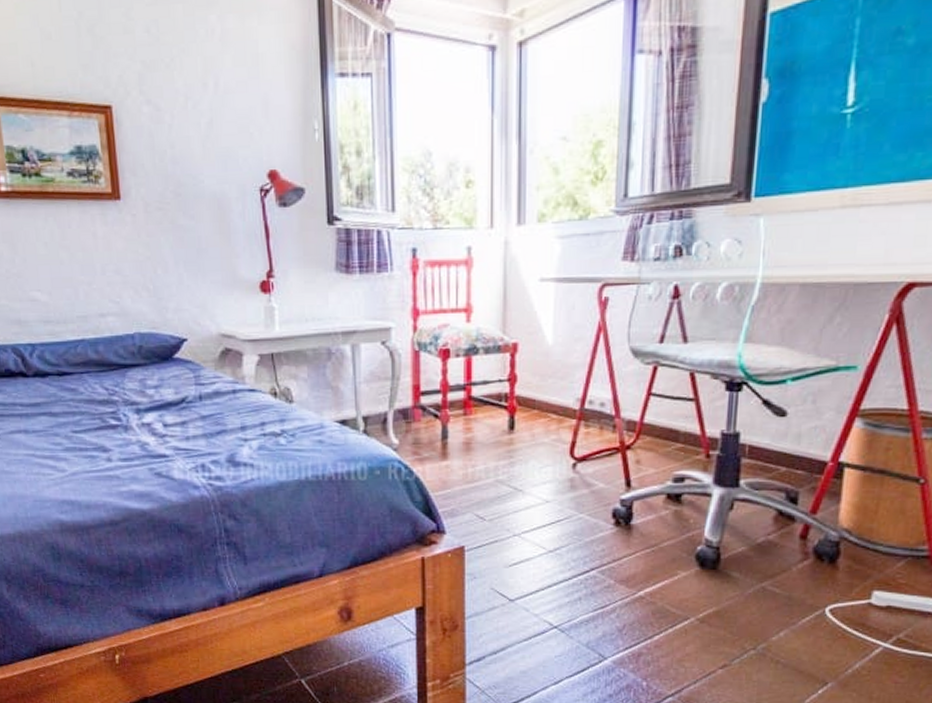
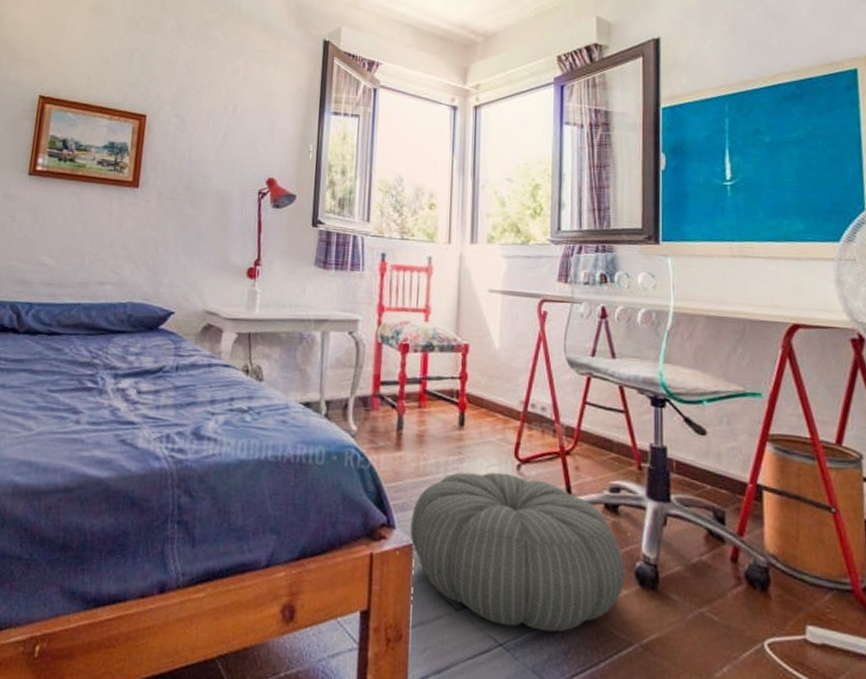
pouf: none [461,472,685,613] -> present [410,472,625,632]

